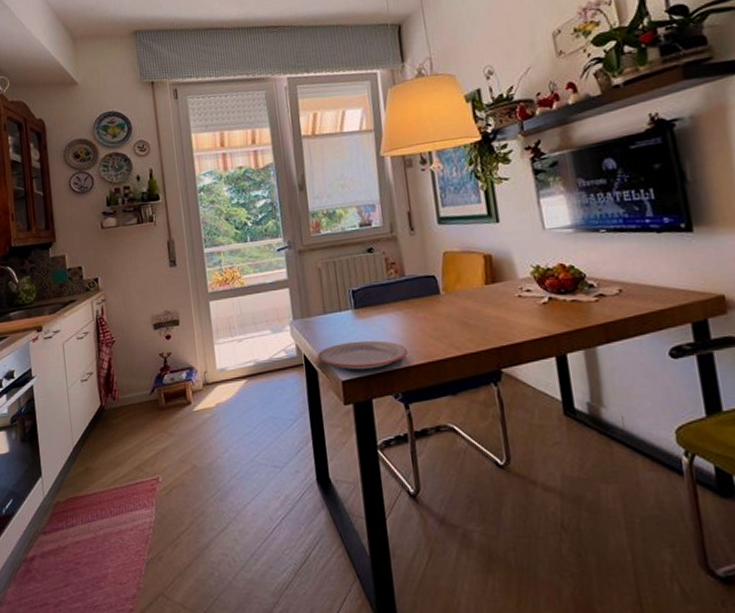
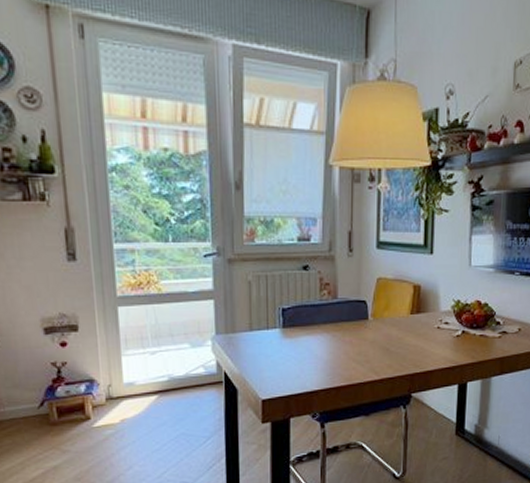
plate: present [318,340,409,370] -> none [239,360,331,390]

